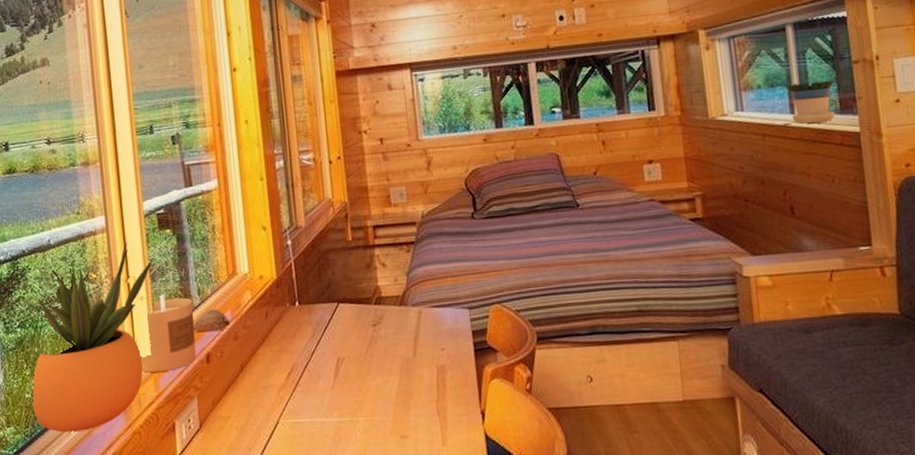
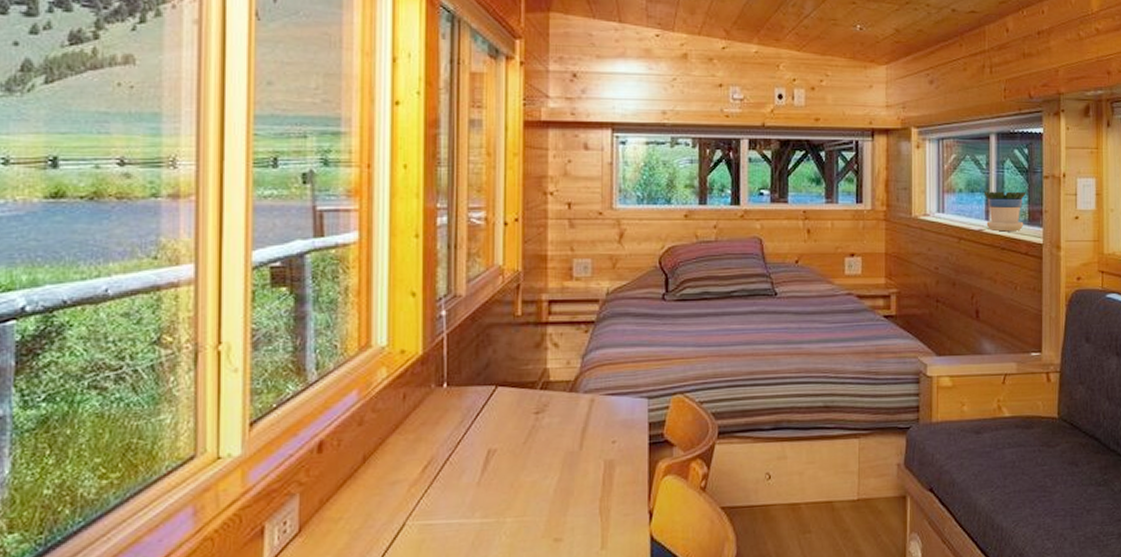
potted plant: present [33,241,155,433] -> none [54,298,260,540]
candle: present [133,294,197,373] -> none [221,366,307,464]
seashell: present [192,309,231,333] -> none [304,387,356,416]

